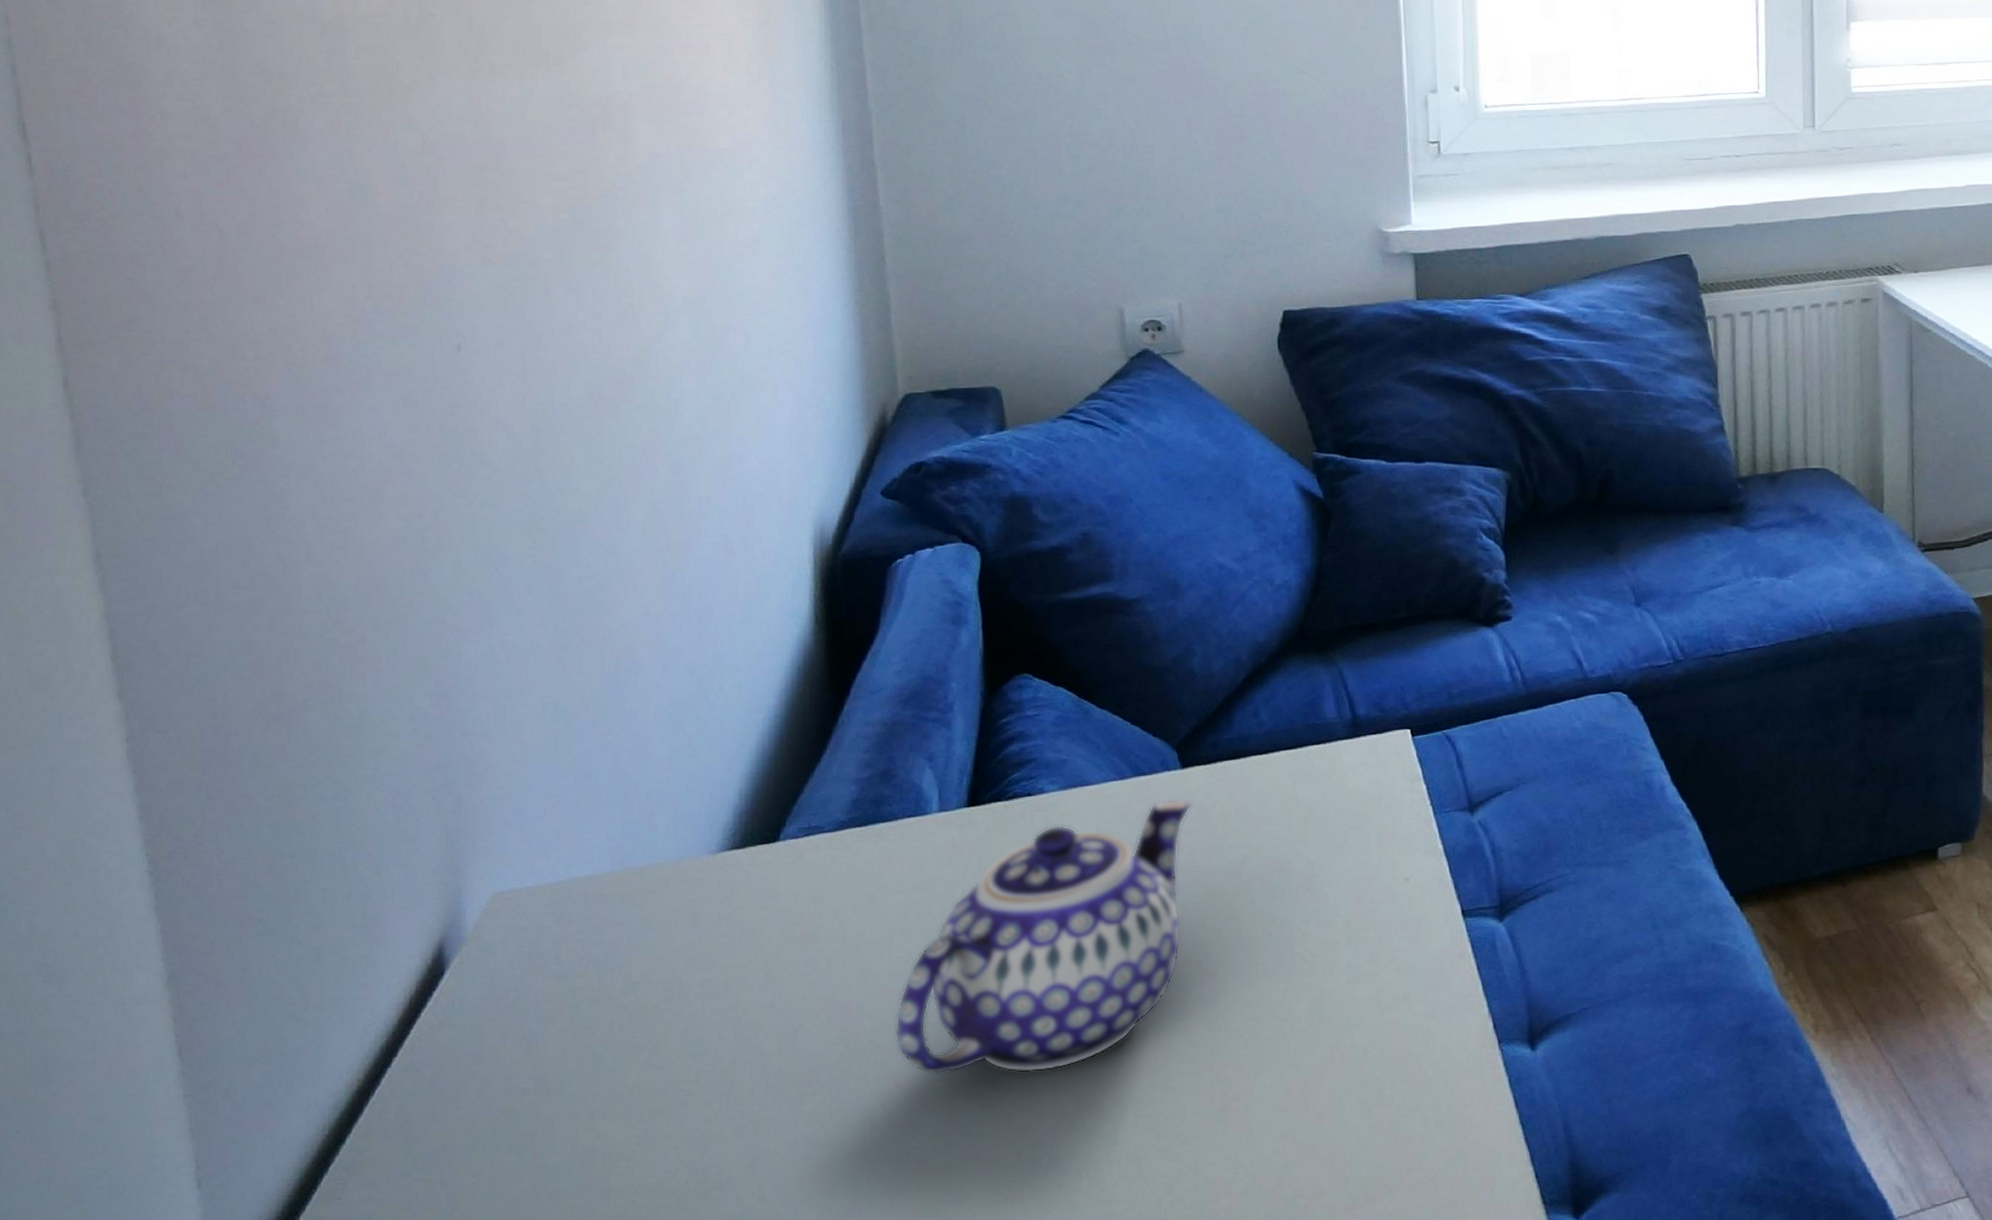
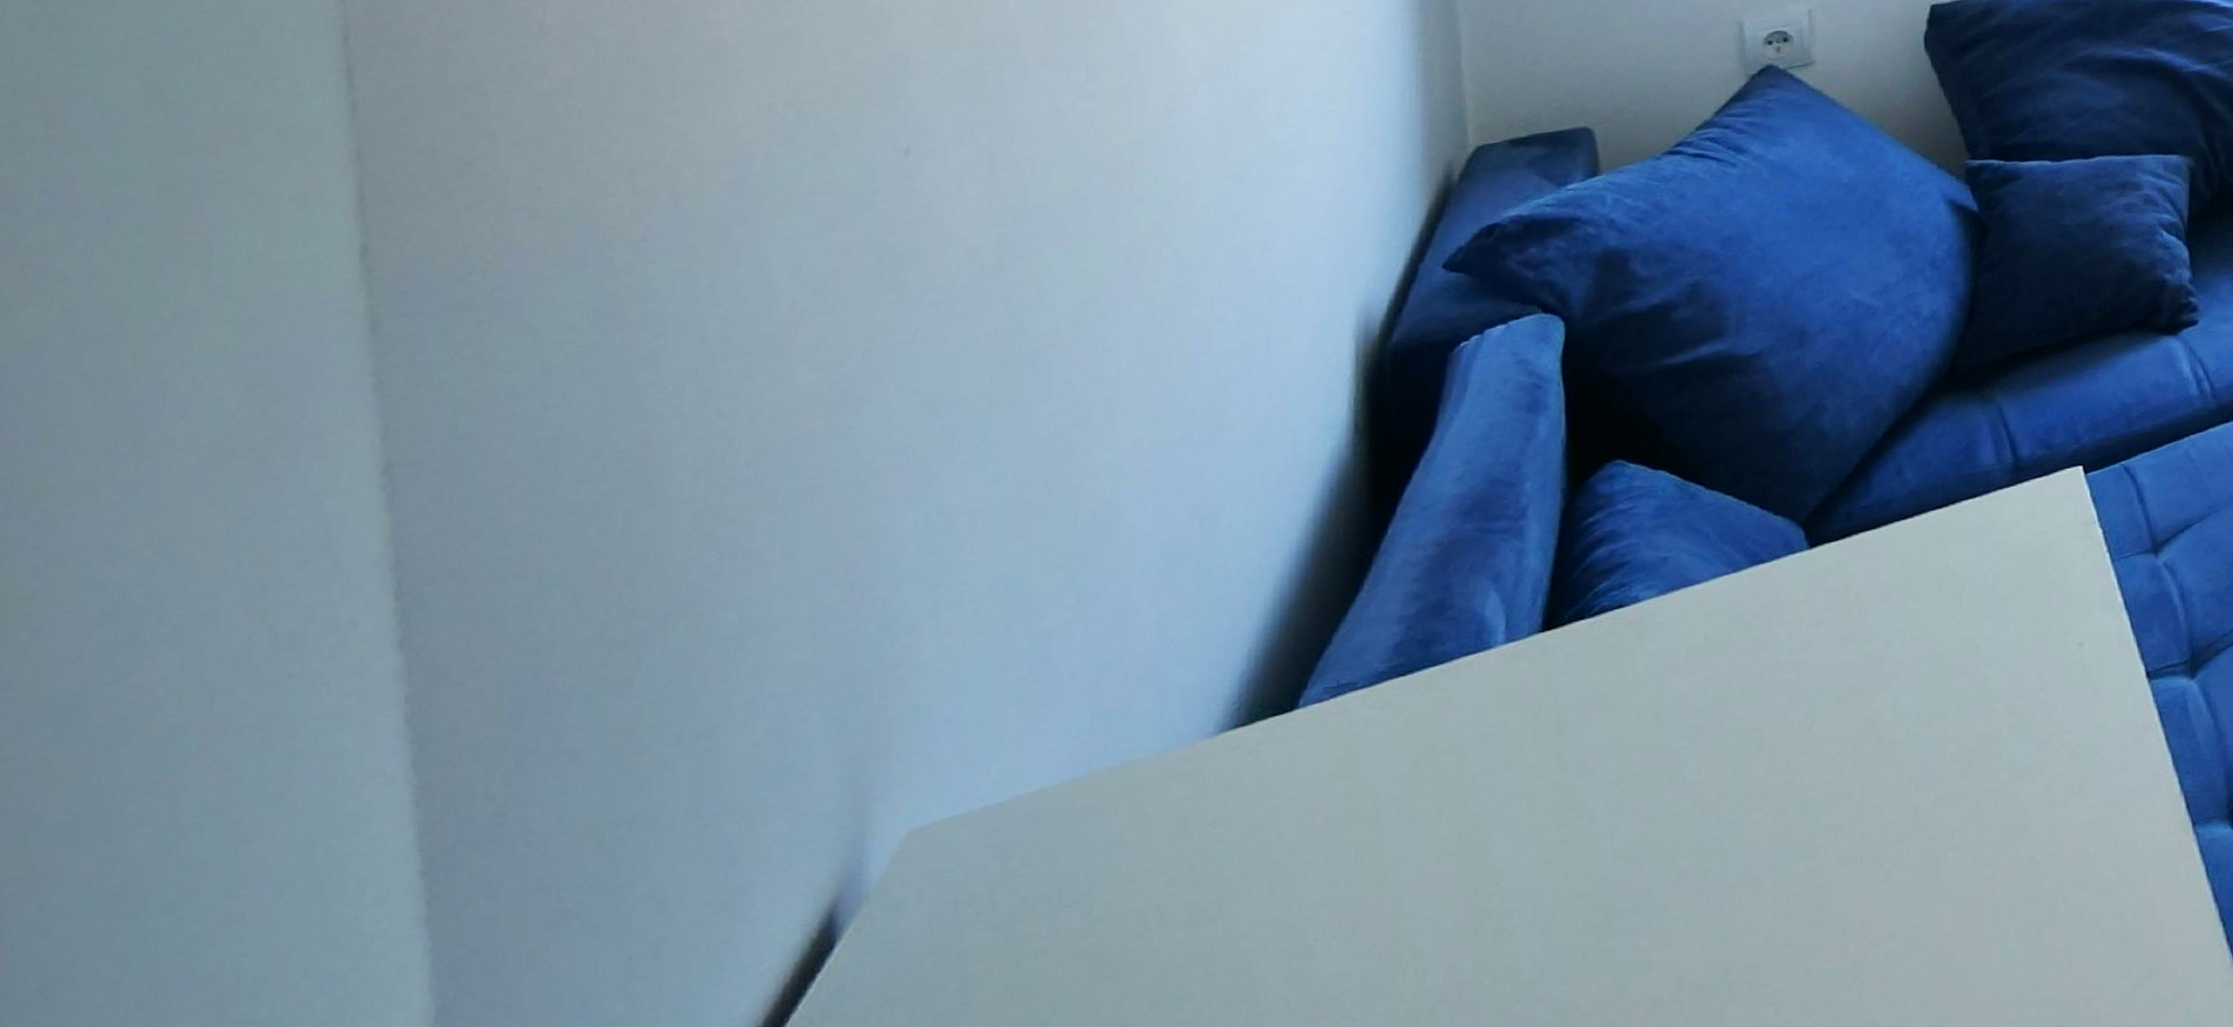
teapot: present [896,798,1192,1075] -> none [1442,585,1822,978]

